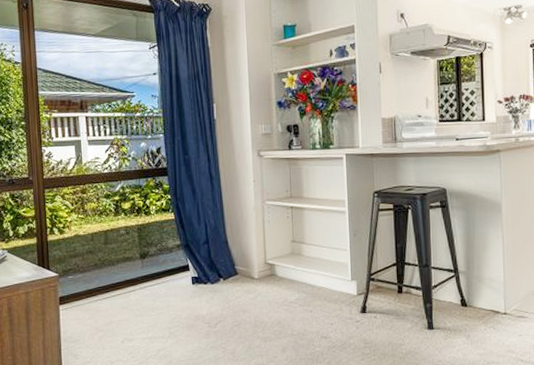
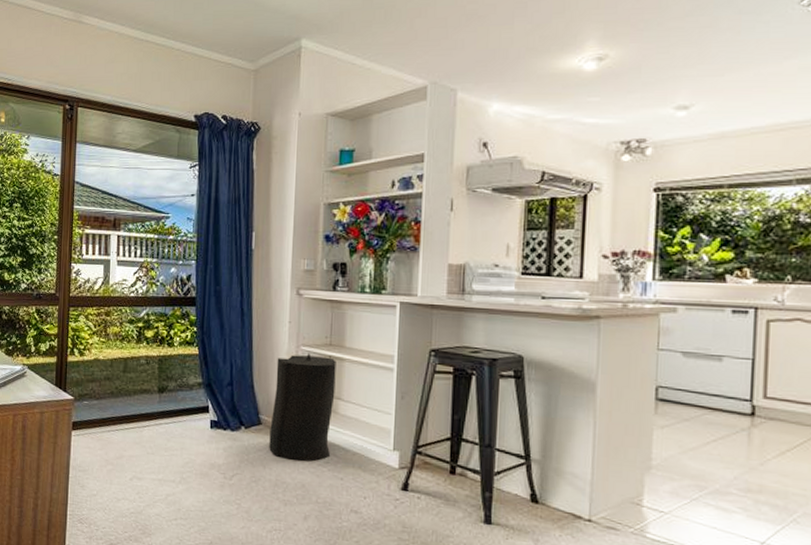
trash can: none [245,206,299,302] -> present [269,353,336,462]

